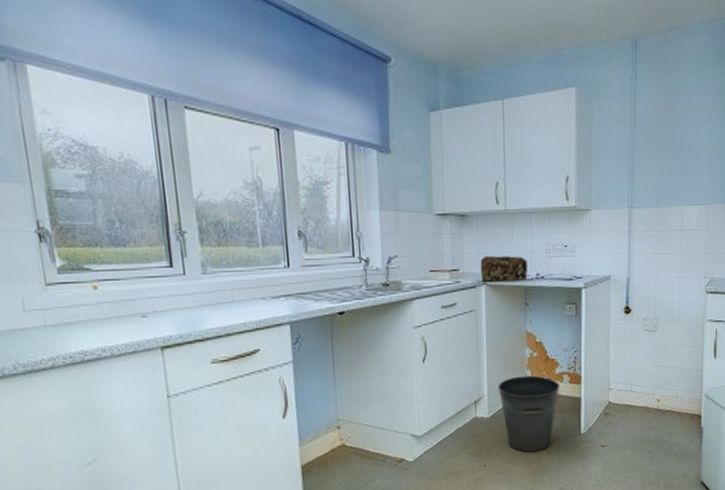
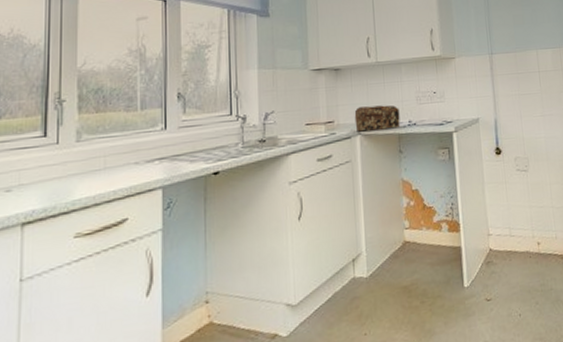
bucket: present [497,375,560,453] -> none [375,226,440,315]

